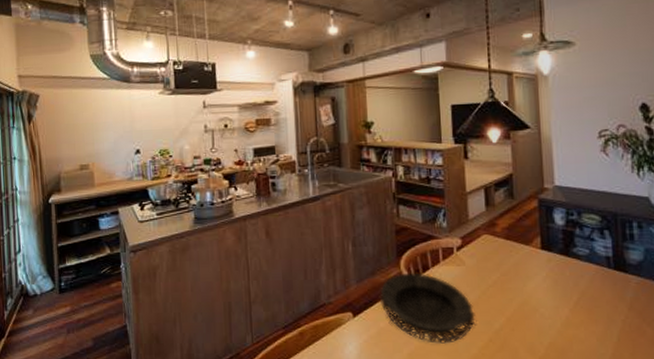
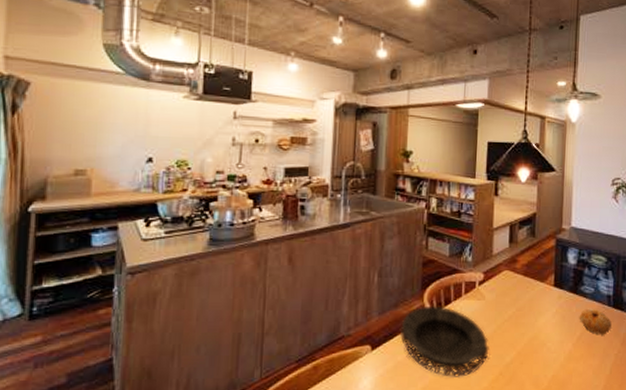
fruit: none [574,271,614,300] -> present [579,308,612,335]

